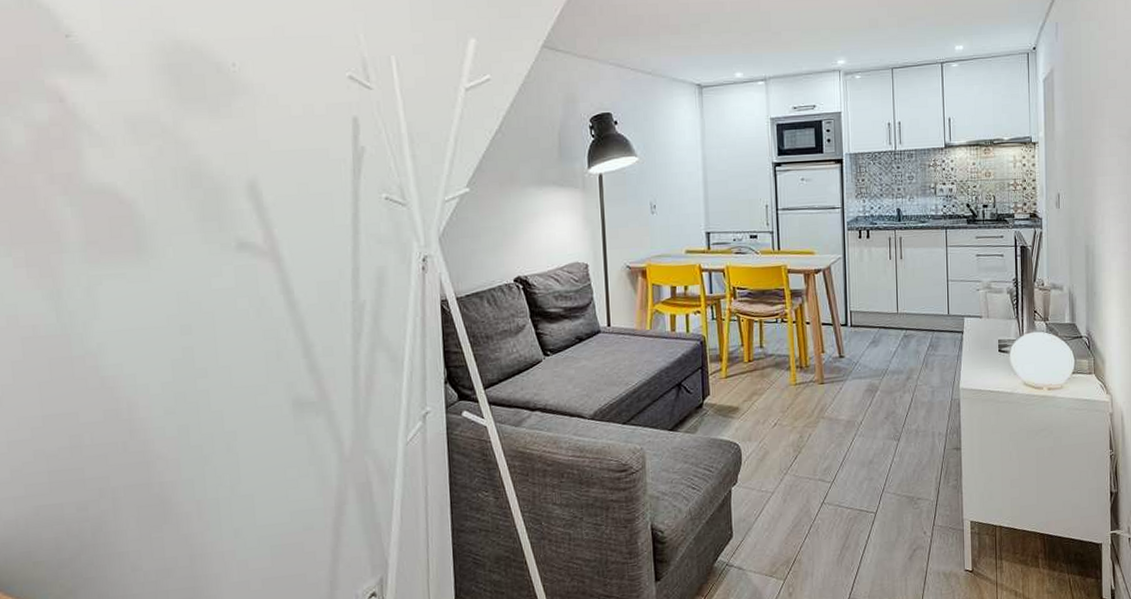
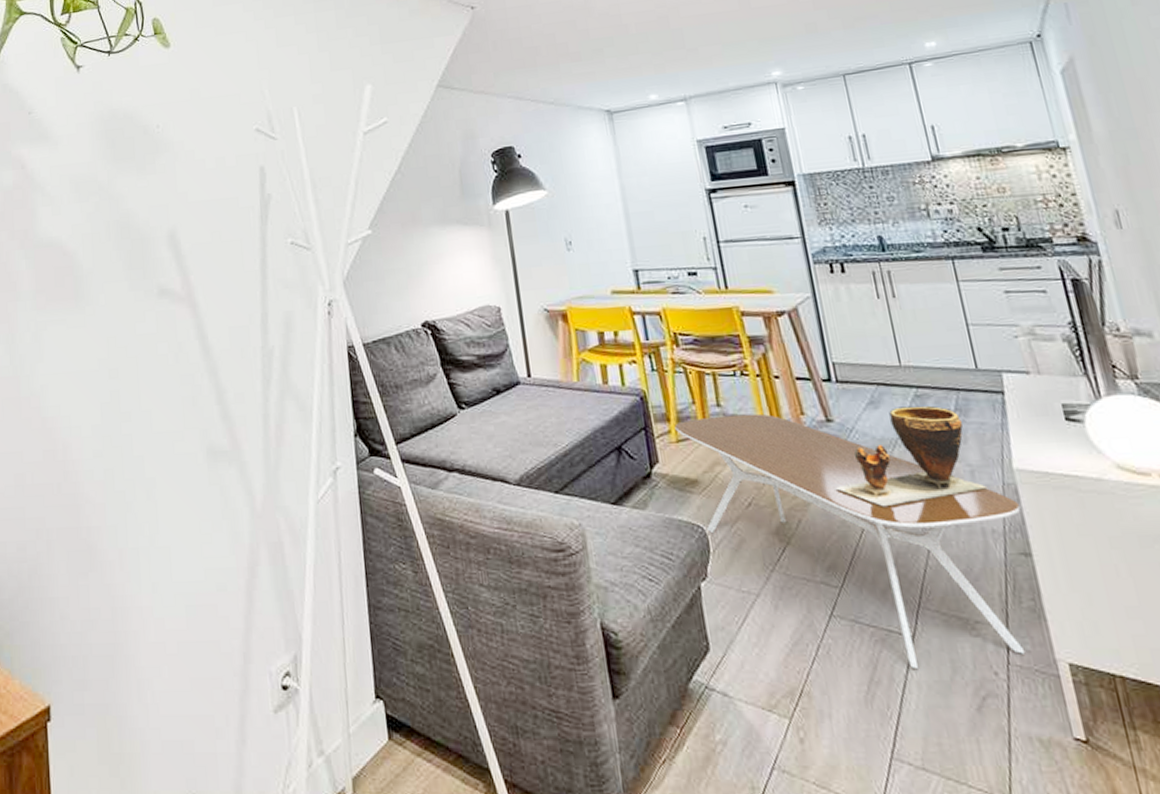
coffee table: none [725,353,960,535] -> present [674,413,1026,668]
clay pot: none [839,343,941,421] -> present [836,405,988,507]

